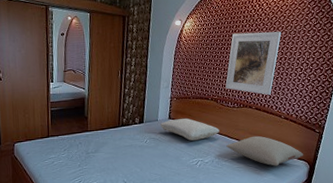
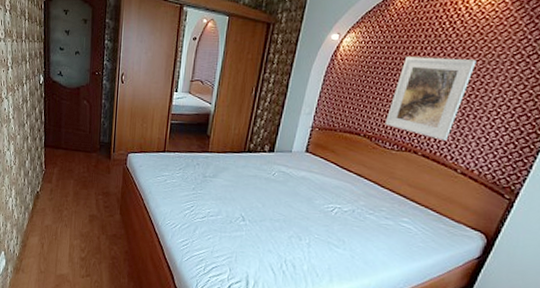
pillow: present [160,118,219,141] -> none [294,153,368,183]
pillow: present [226,135,304,166] -> none [374,189,481,232]

